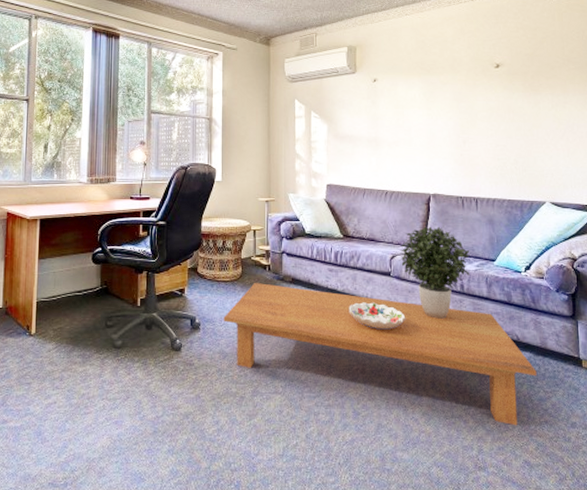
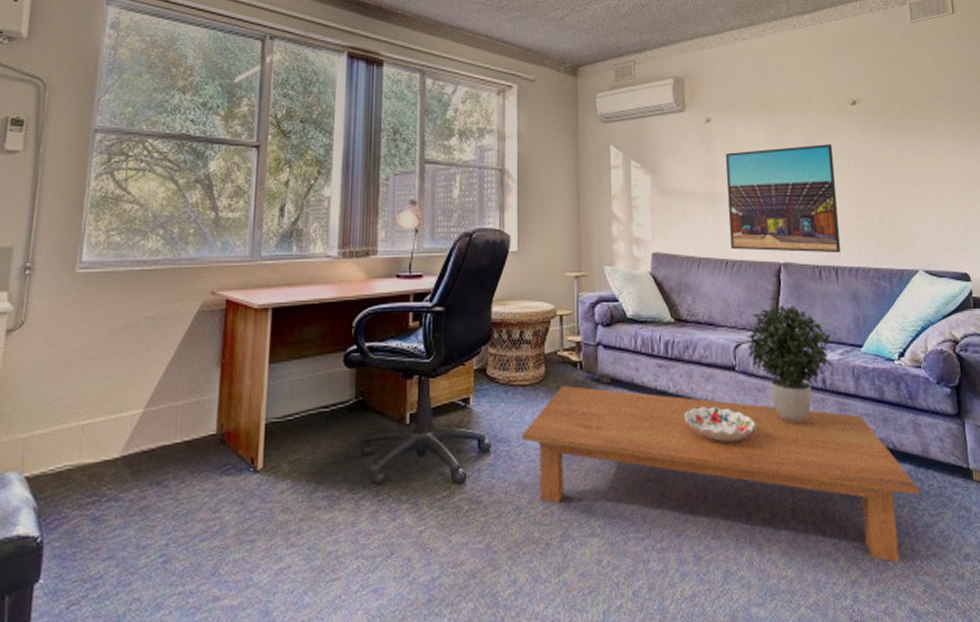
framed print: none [388,100,481,187] -> present [725,144,842,253]

